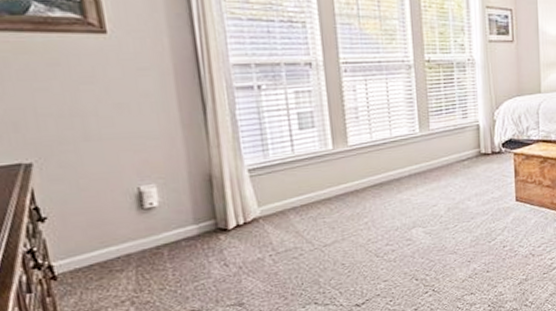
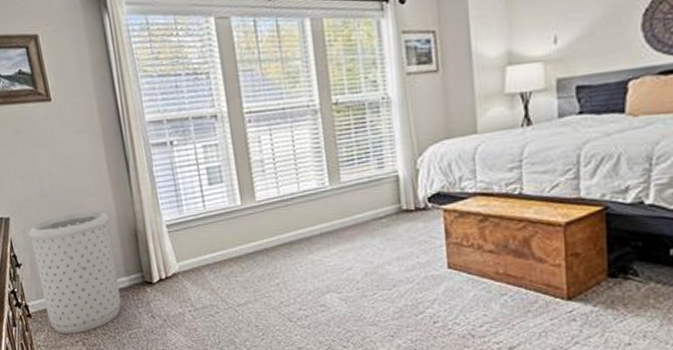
laundry basket: none [59,155,187,295] -> present [27,211,122,334]

